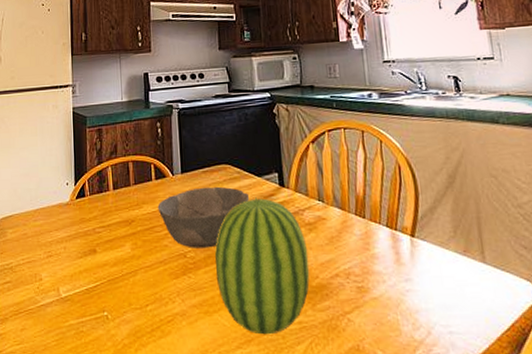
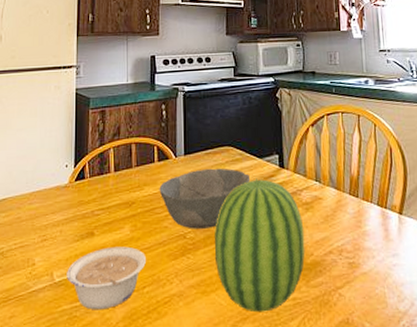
legume: none [72,264,148,326] -> present [67,246,146,310]

